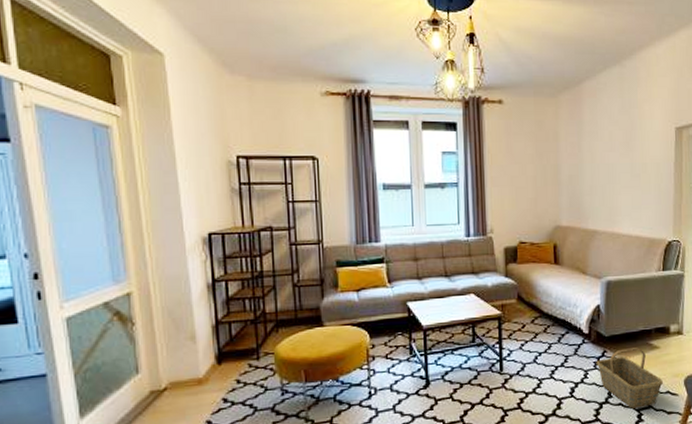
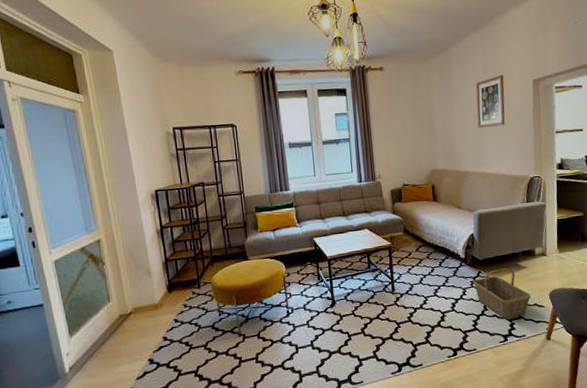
wall art: none [610,118,643,181] -> present [476,74,505,129]

